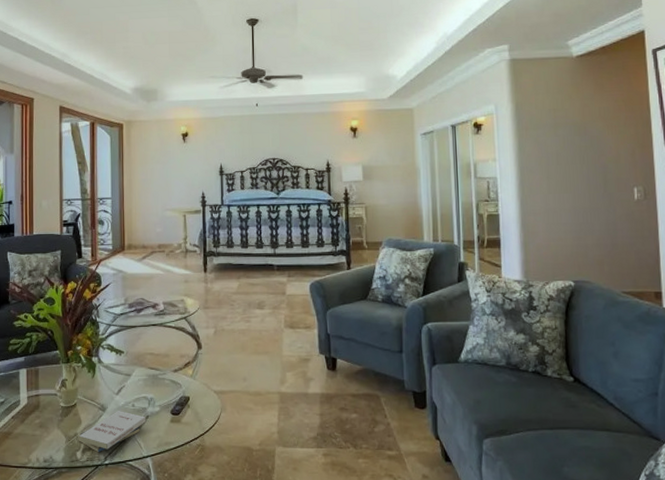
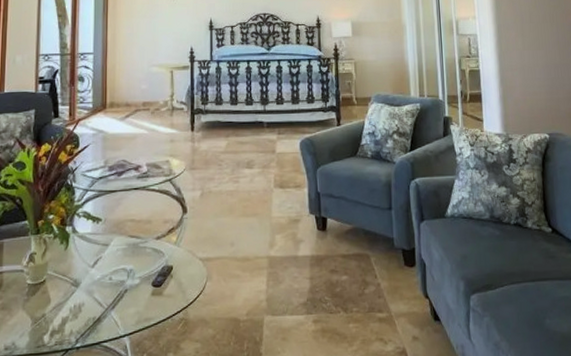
books: present [78,410,147,453] -> none [46,284,125,335]

